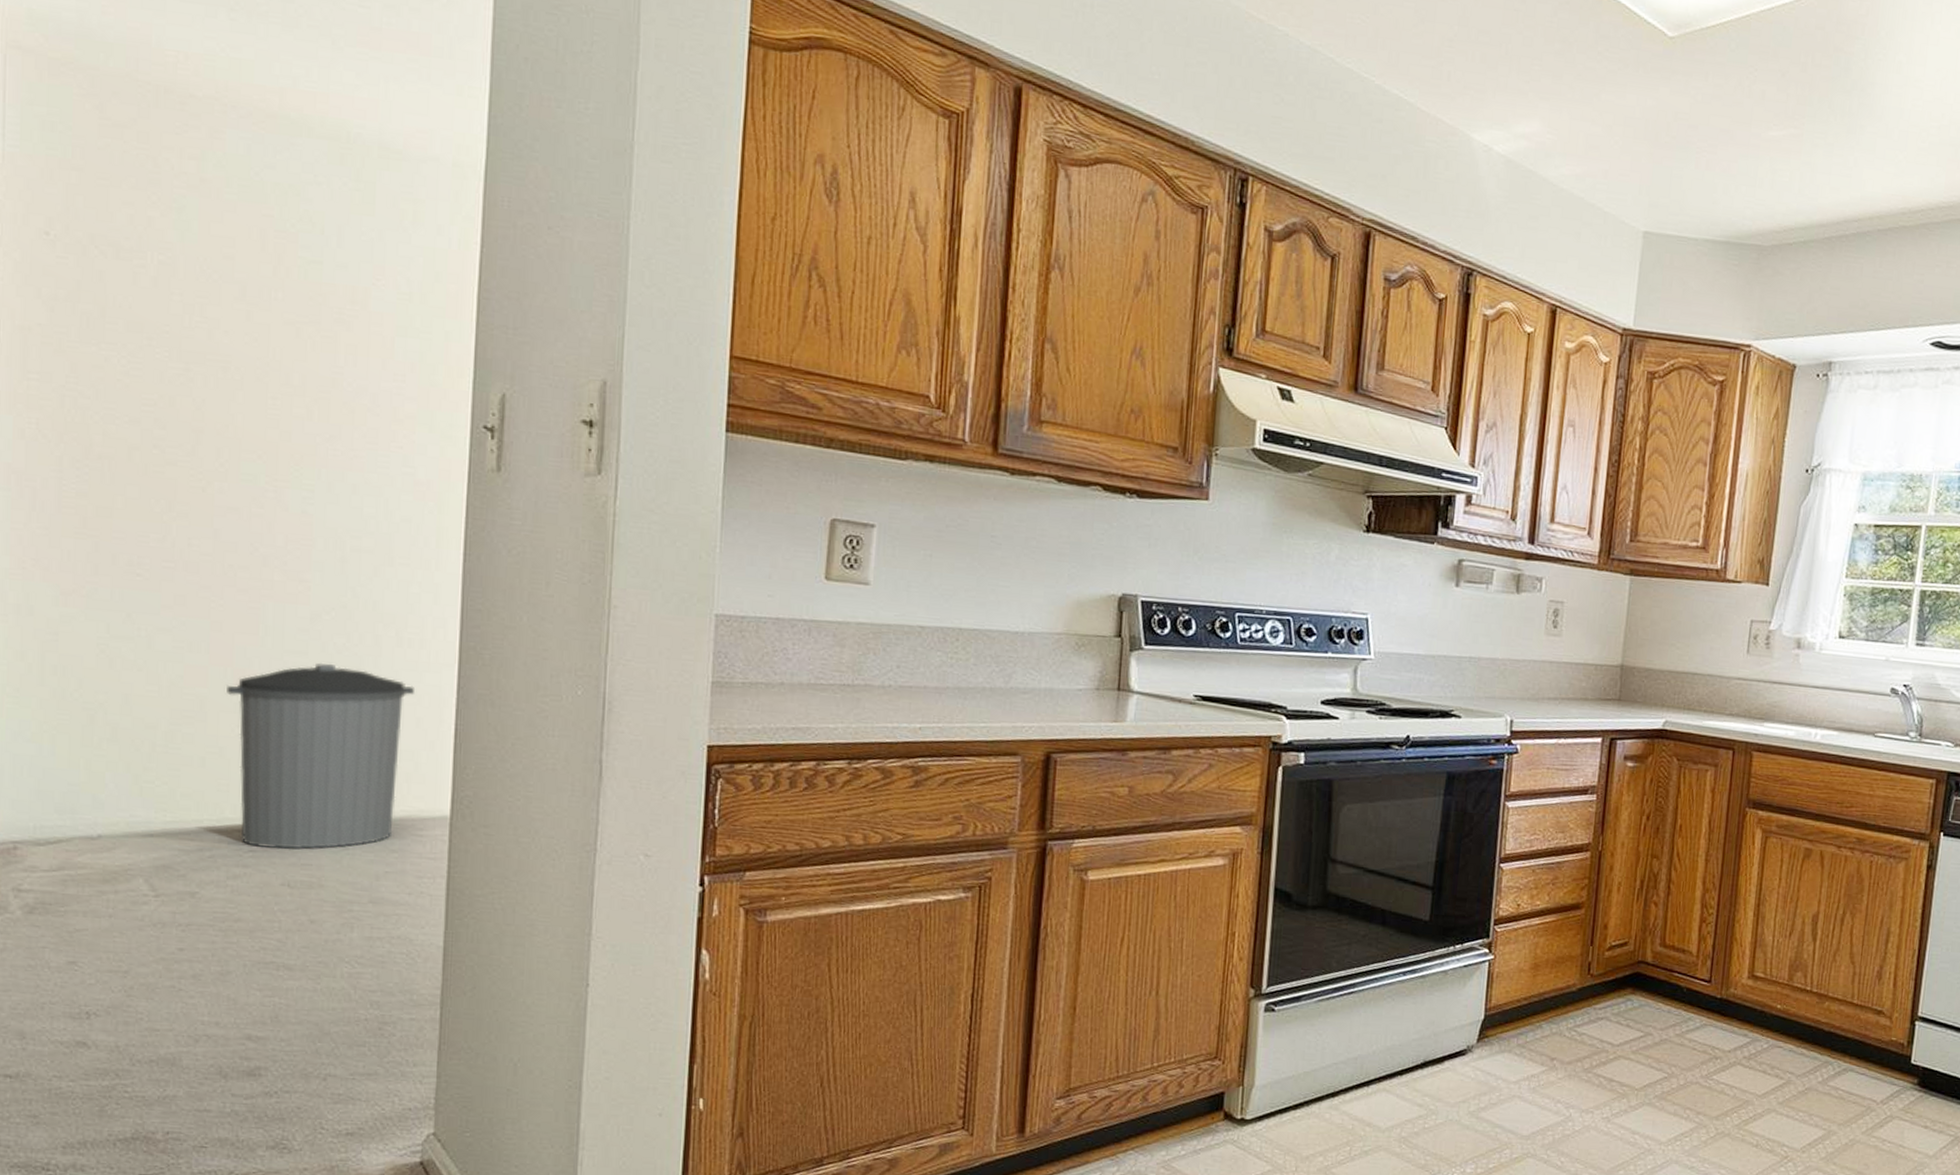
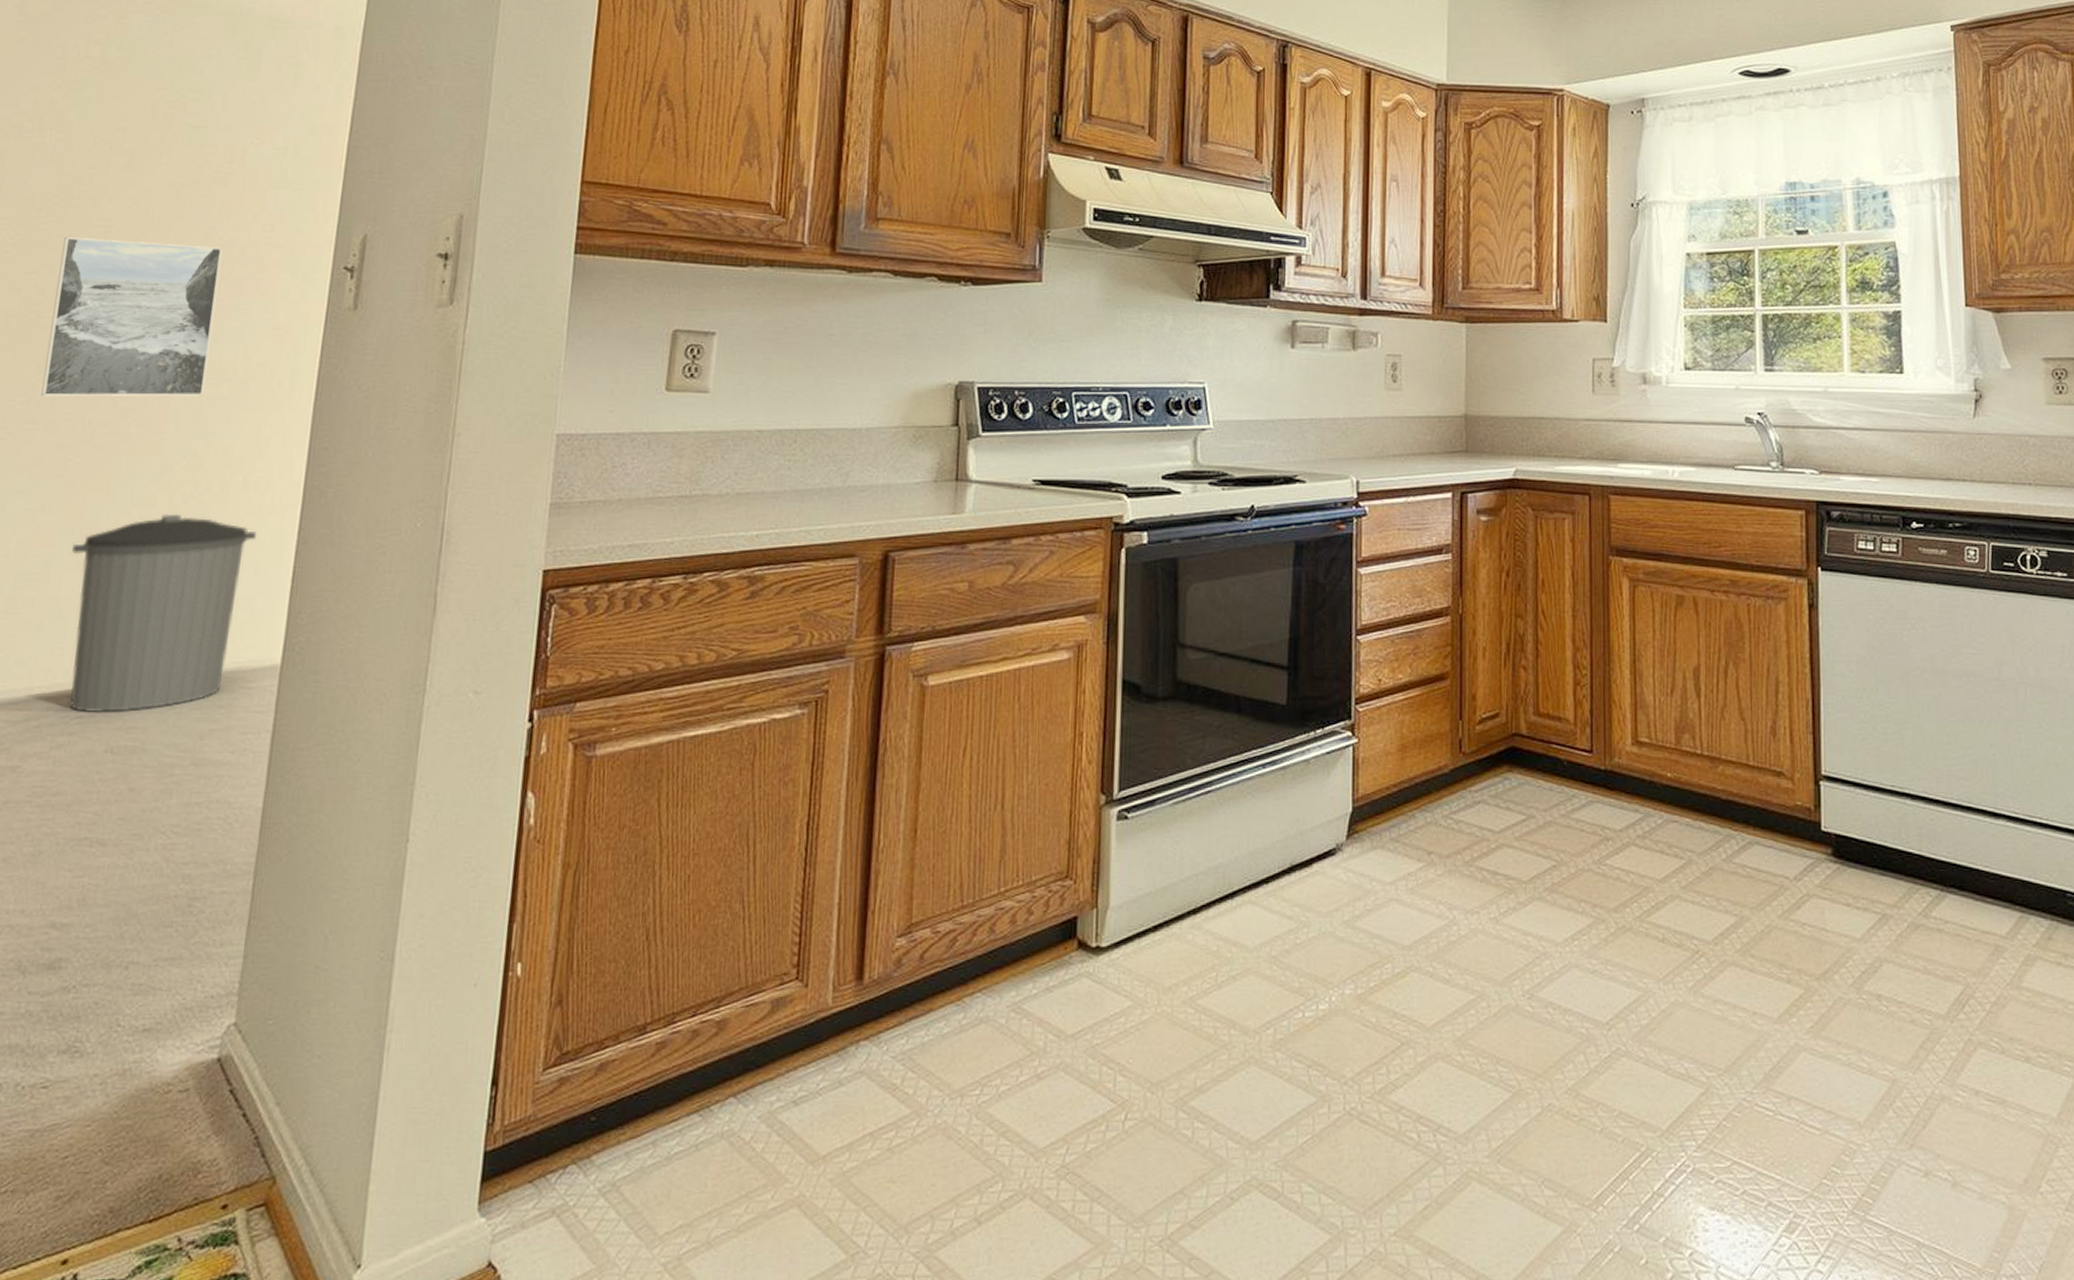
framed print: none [175,369,352,548] -> present [41,236,223,397]

